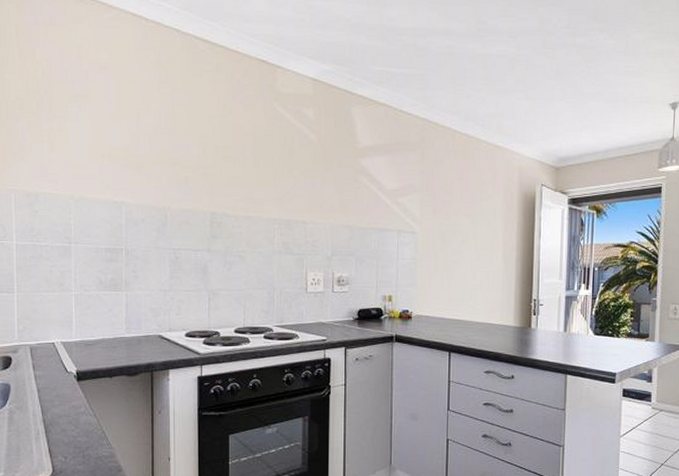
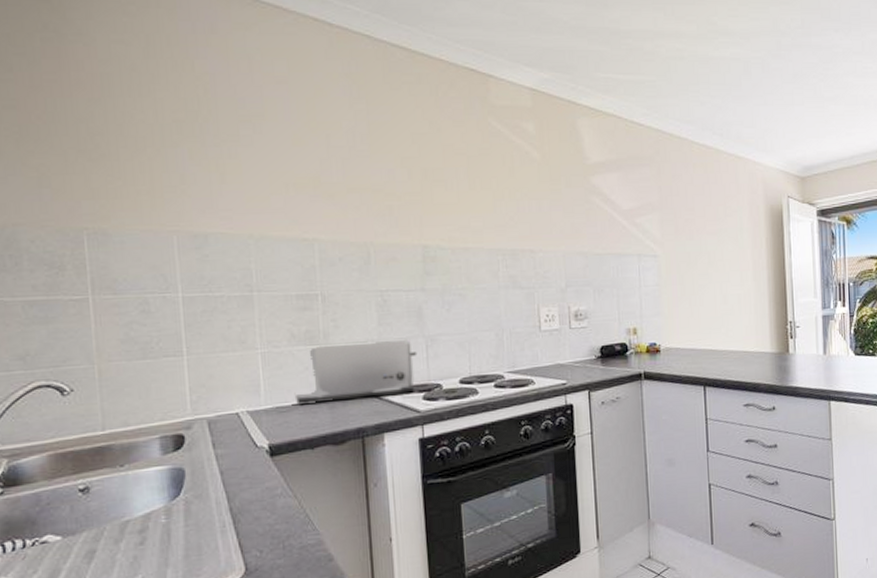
toaster: none [99,290,201,340] -> present [294,339,417,405]

